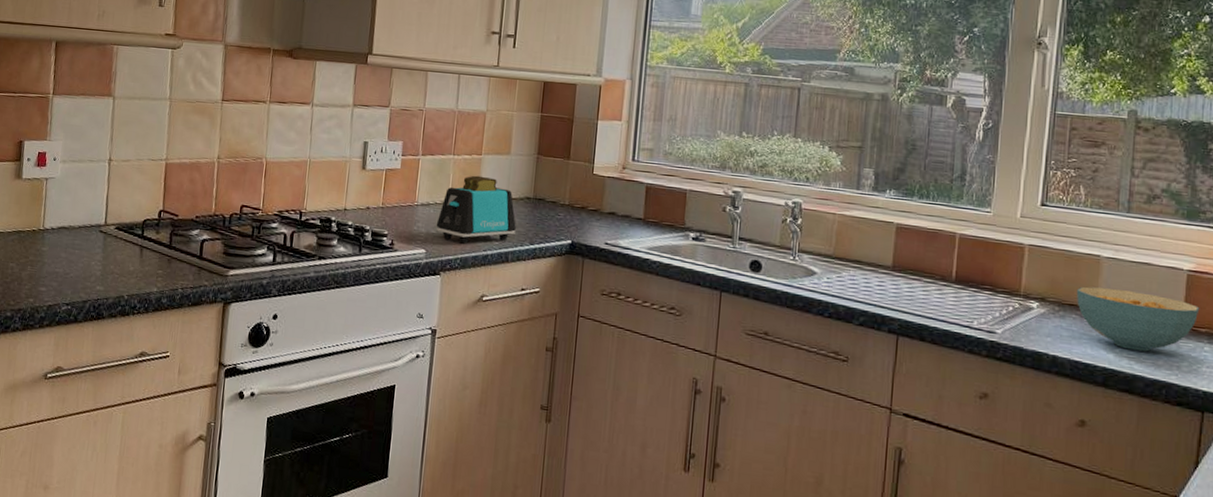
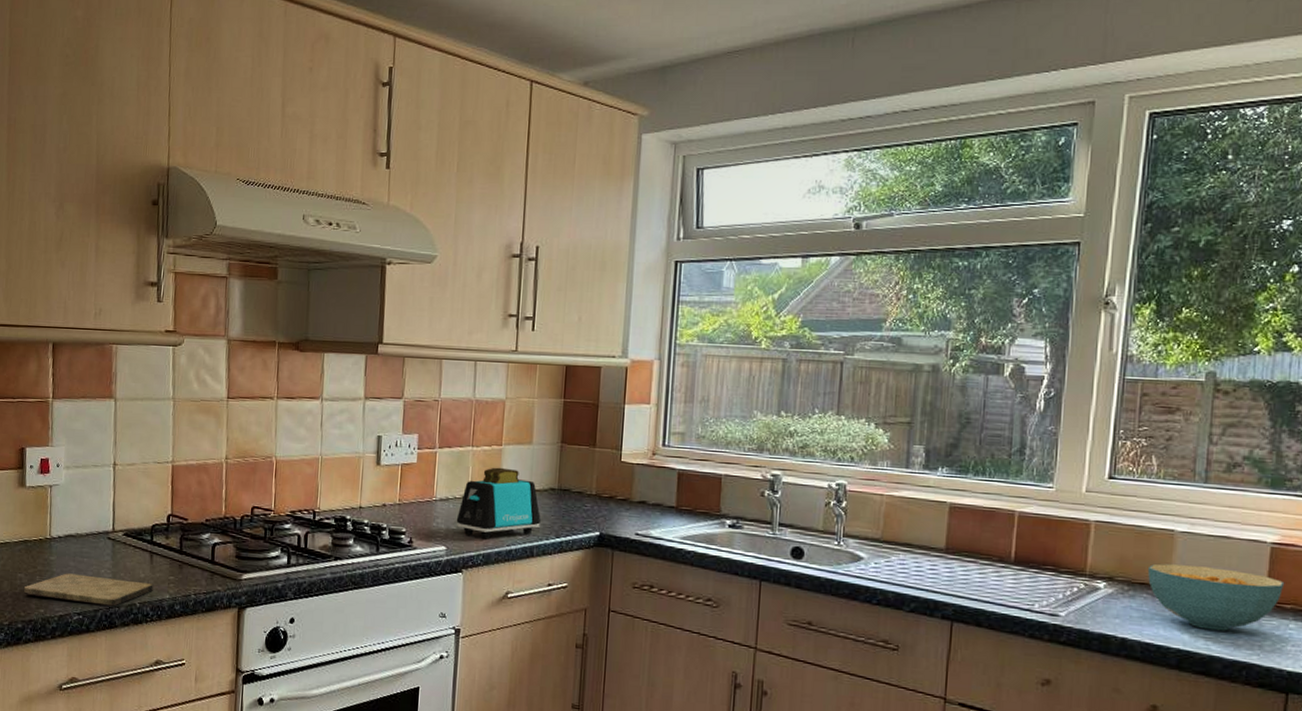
cutting board: none [14,264,142,298] -> present [23,573,153,606]

